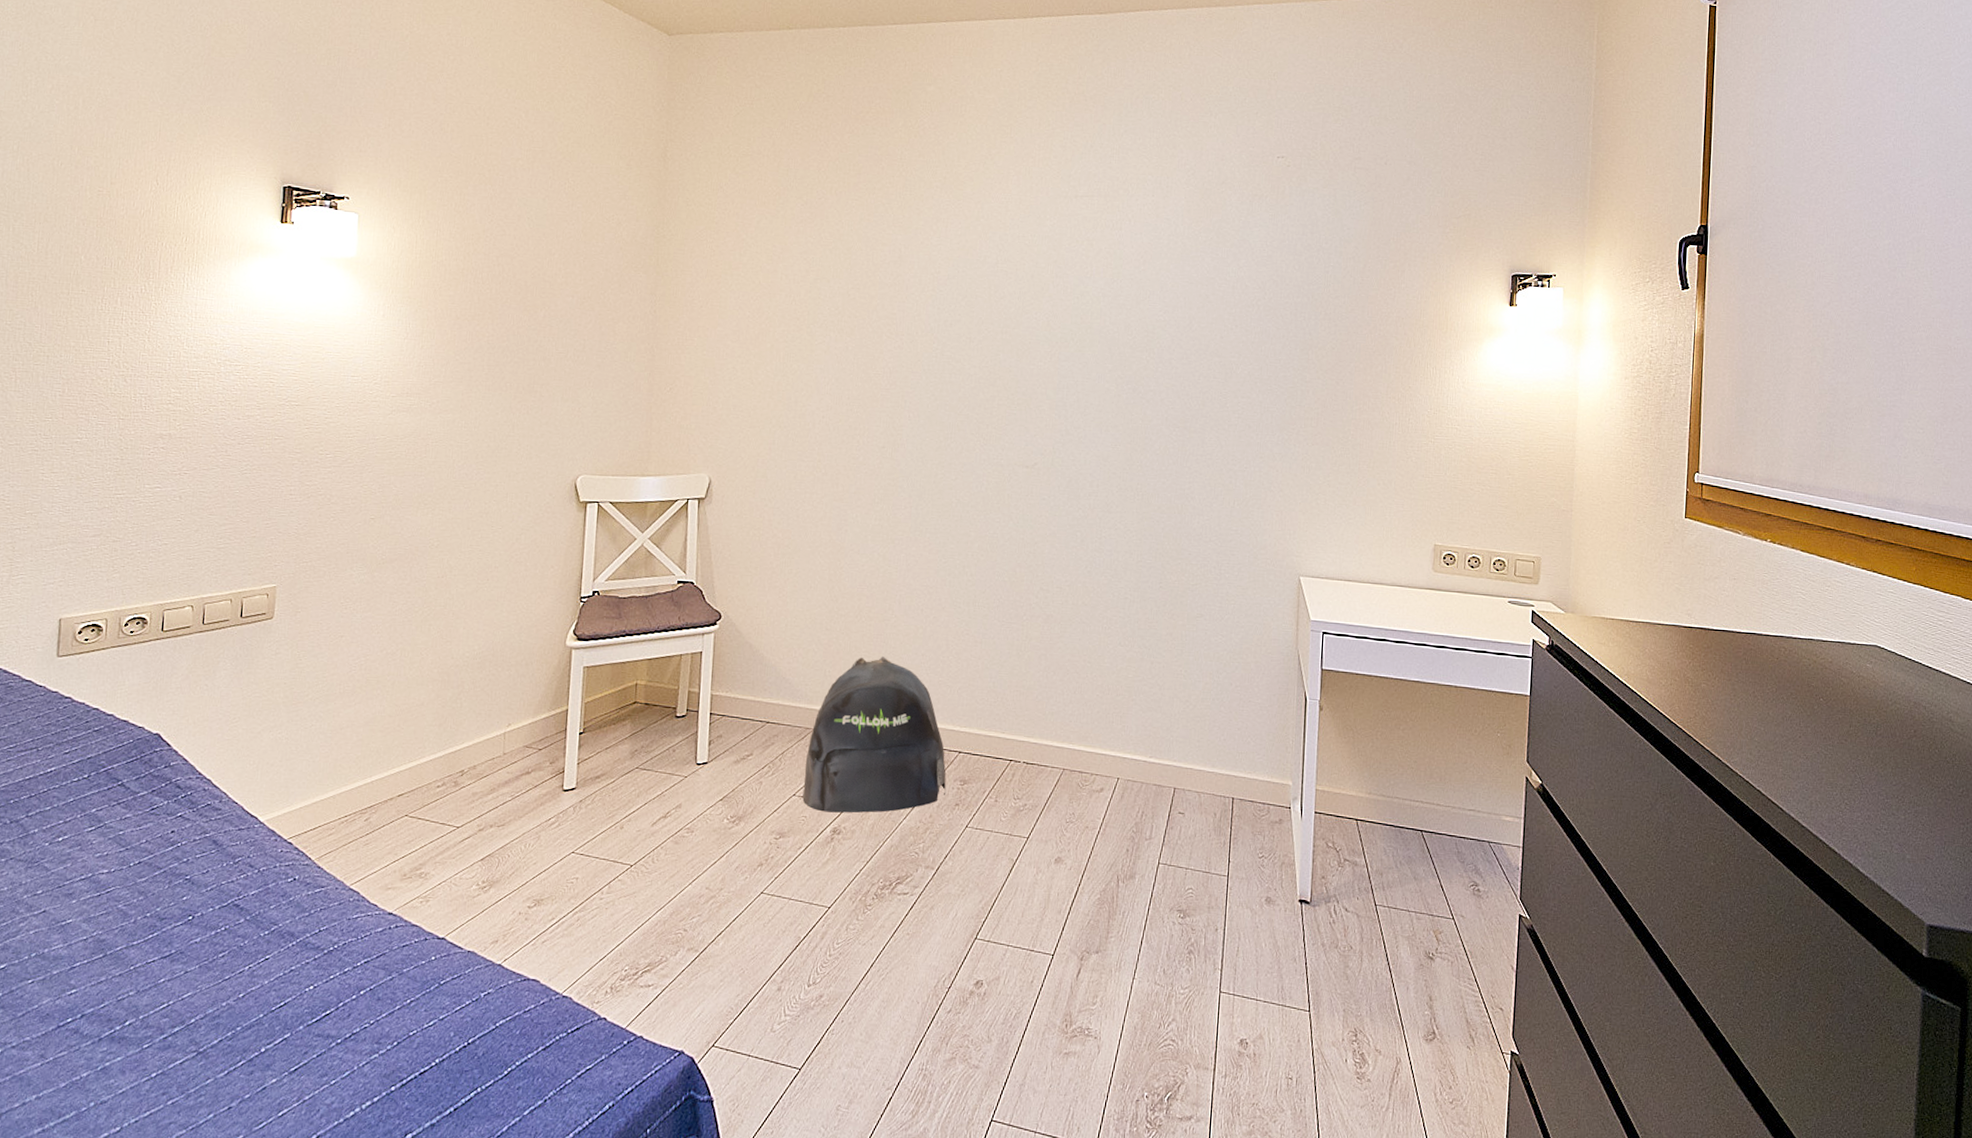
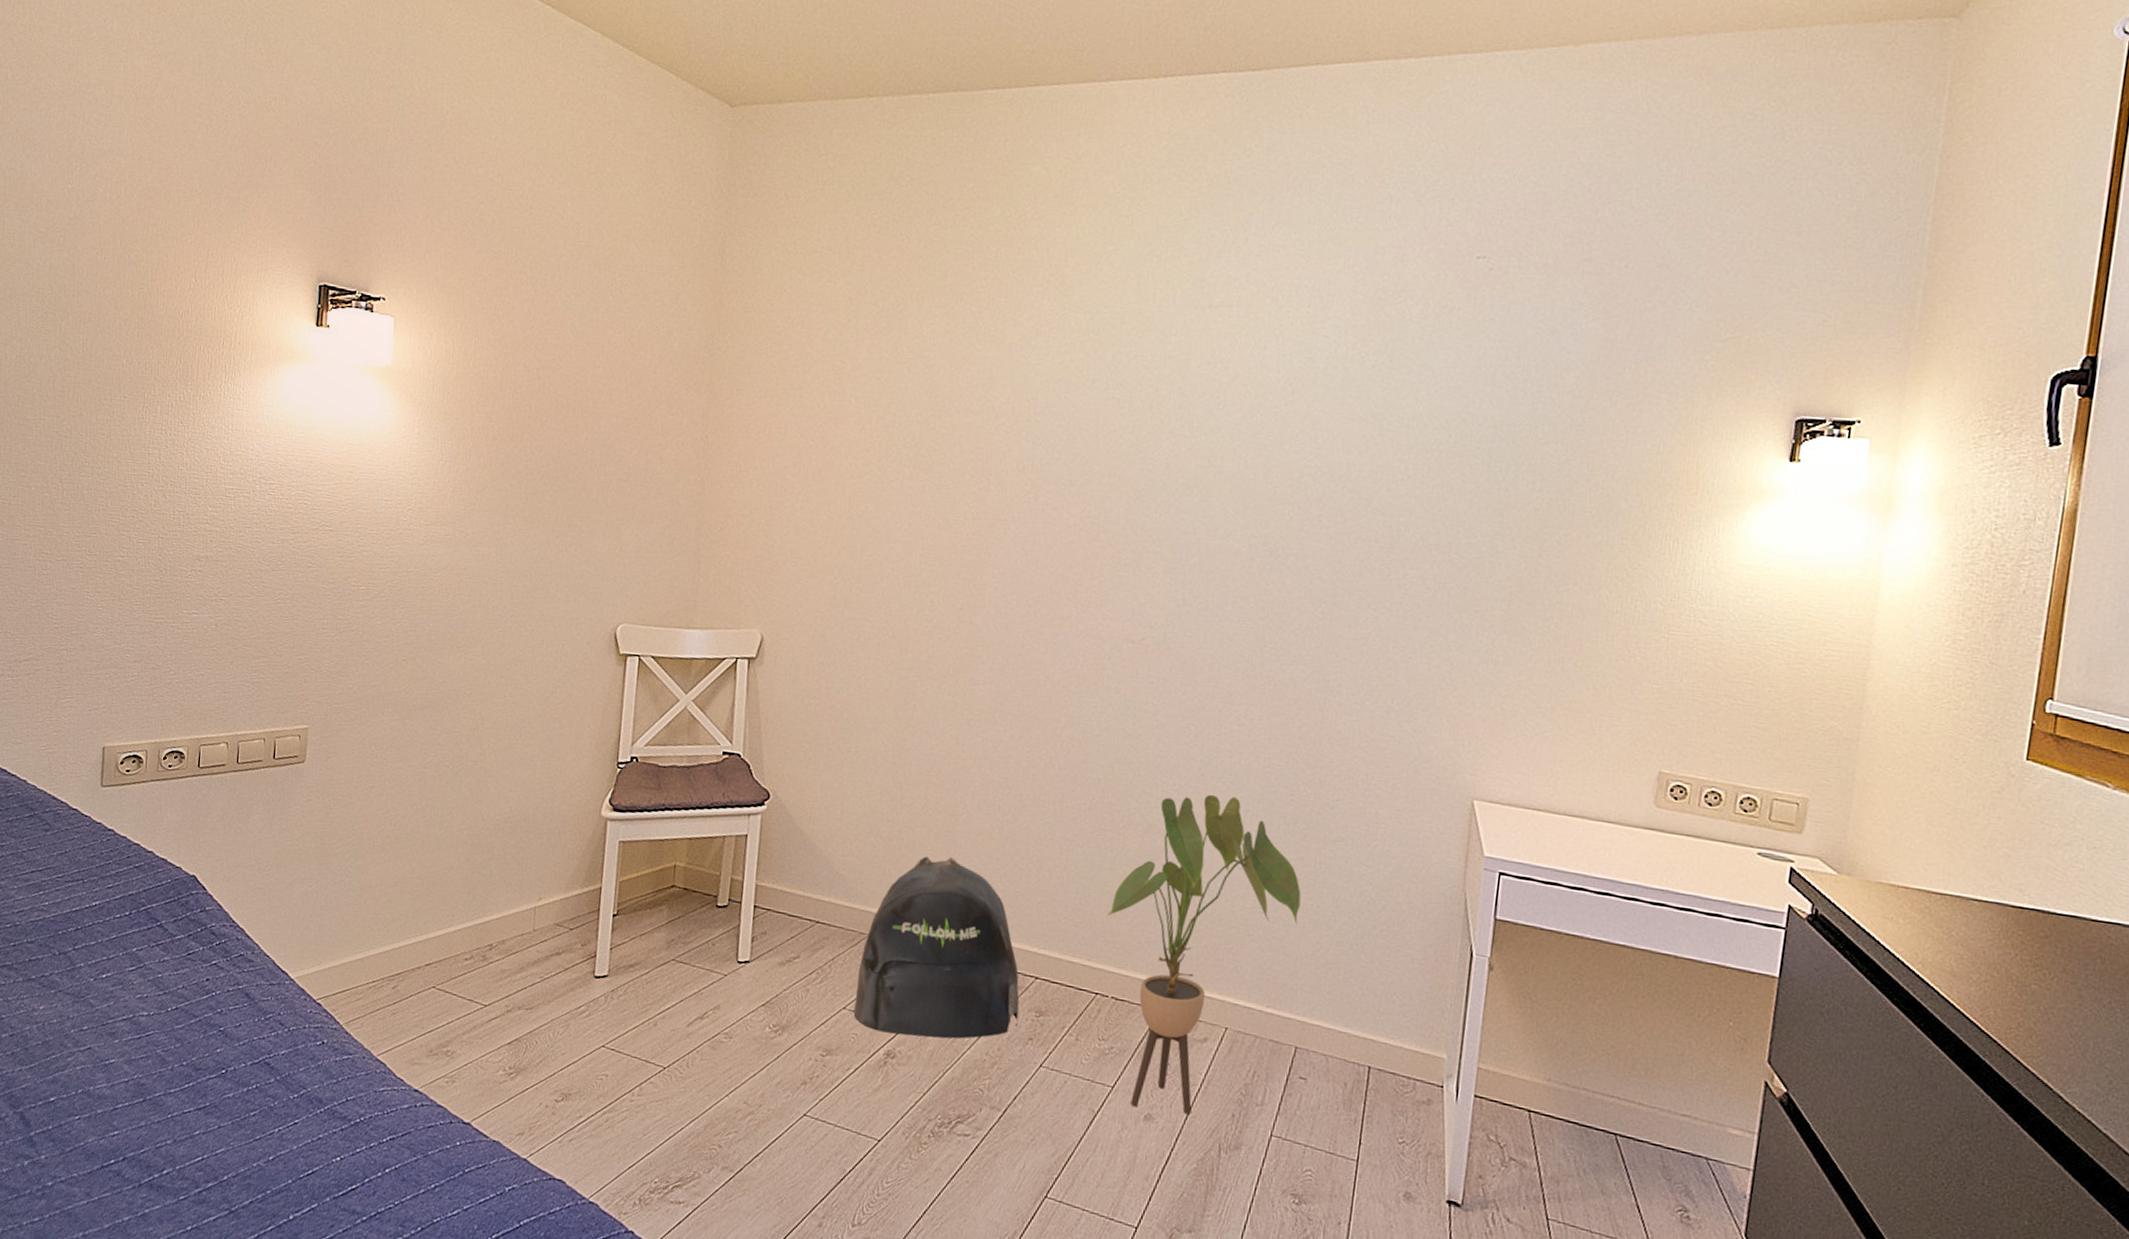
house plant: none [1017,587,1172,854] -> present [1107,794,1301,1115]

